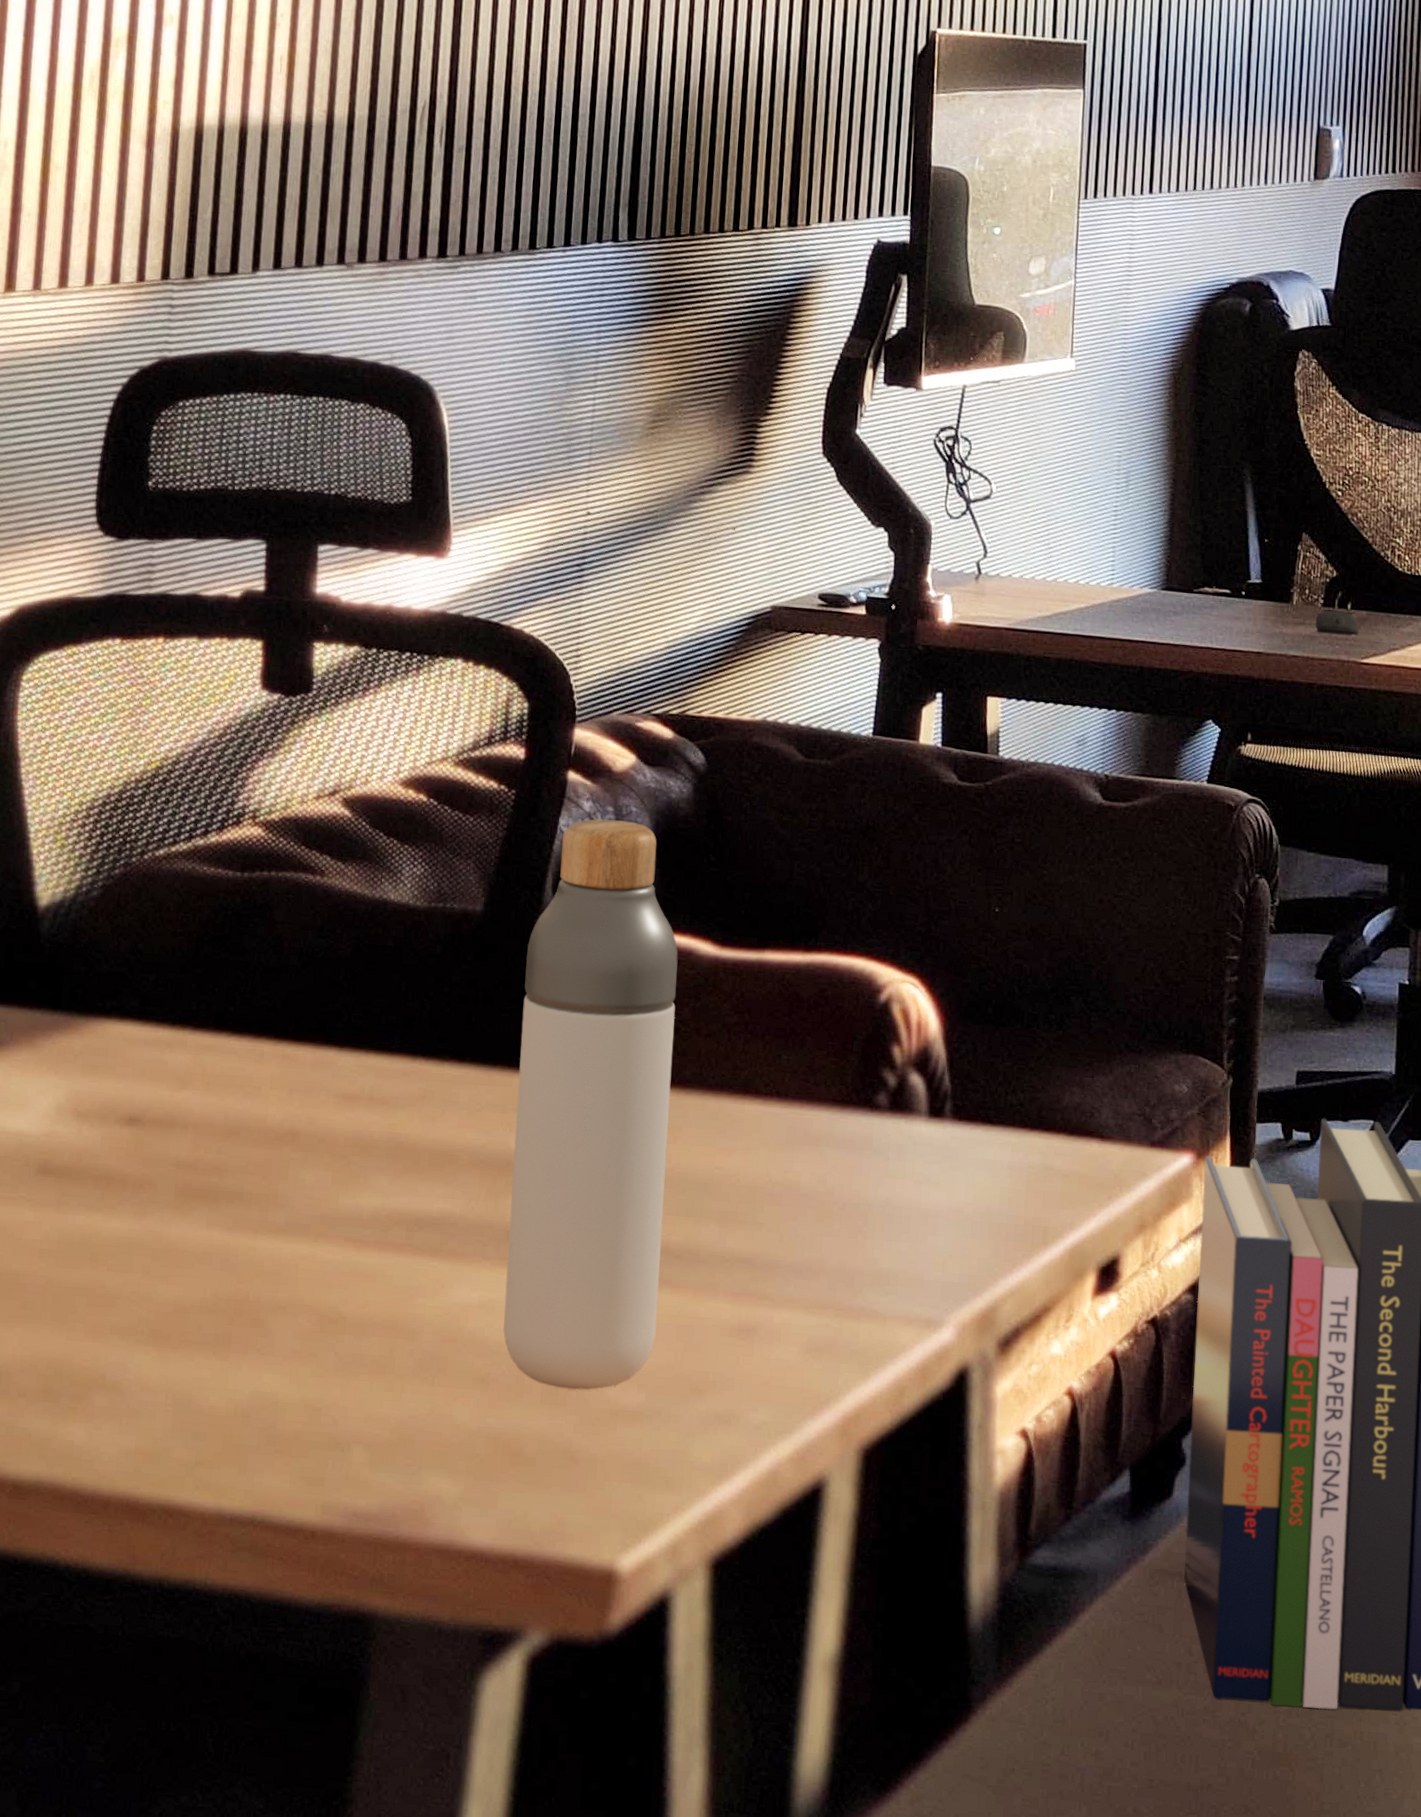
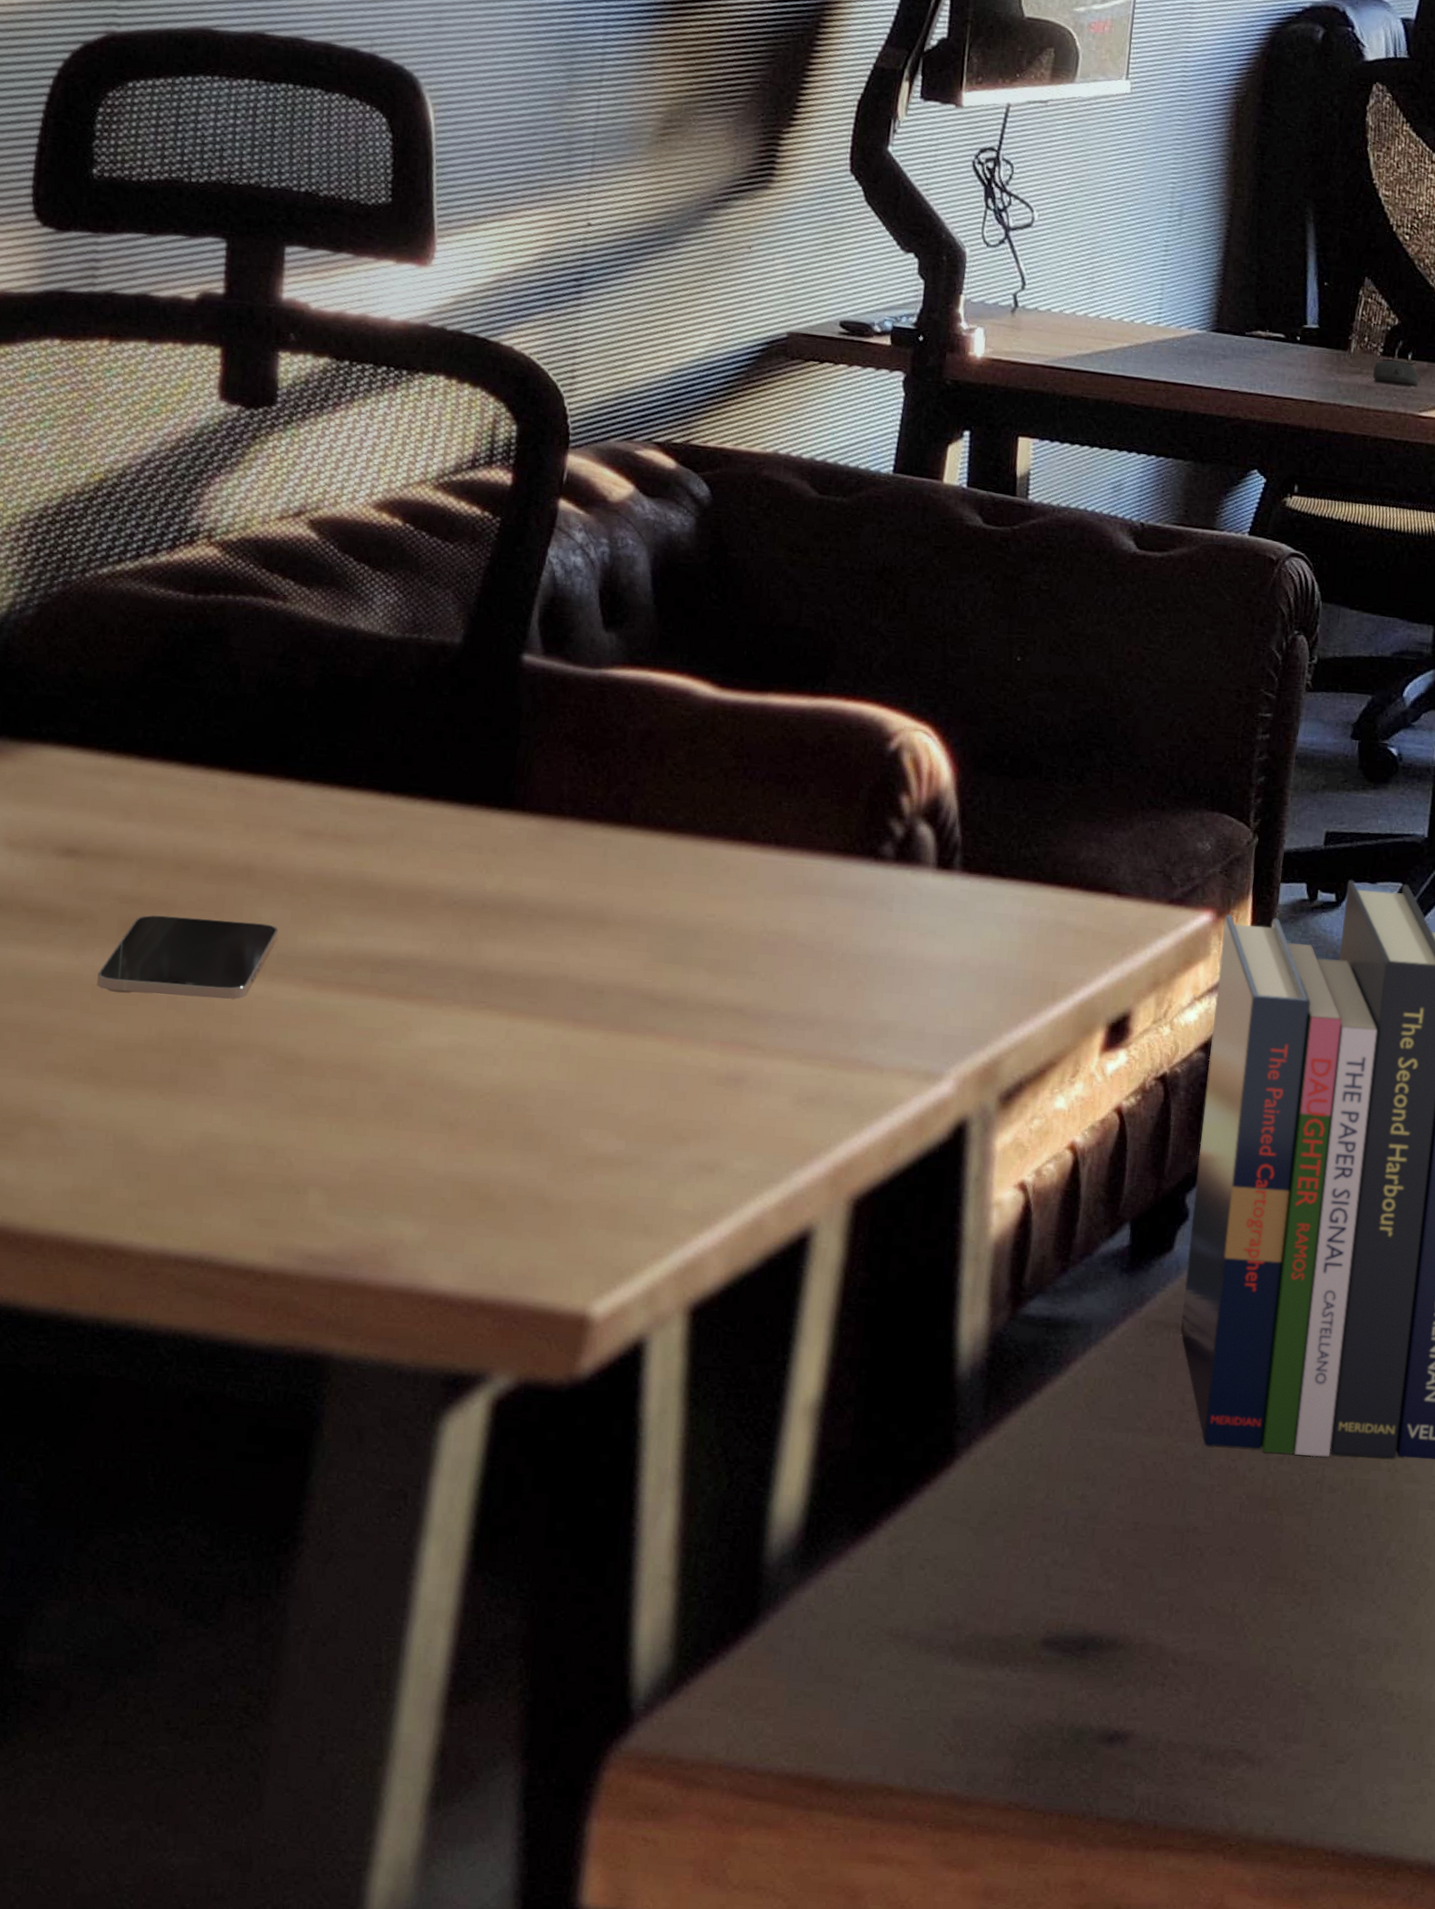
smartphone: none [156,1179,321,1261] -> present [97,915,279,1000]
bottle: present [503,819,678,1390] -> none [474,551,674,1137]

